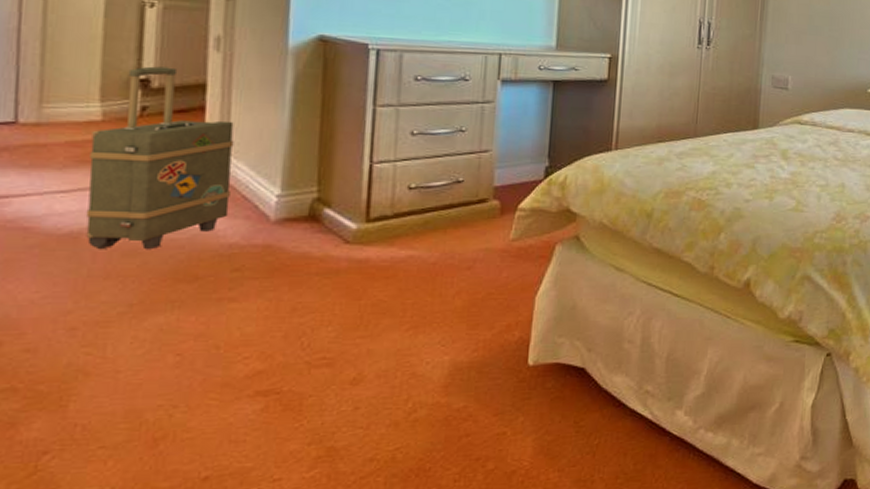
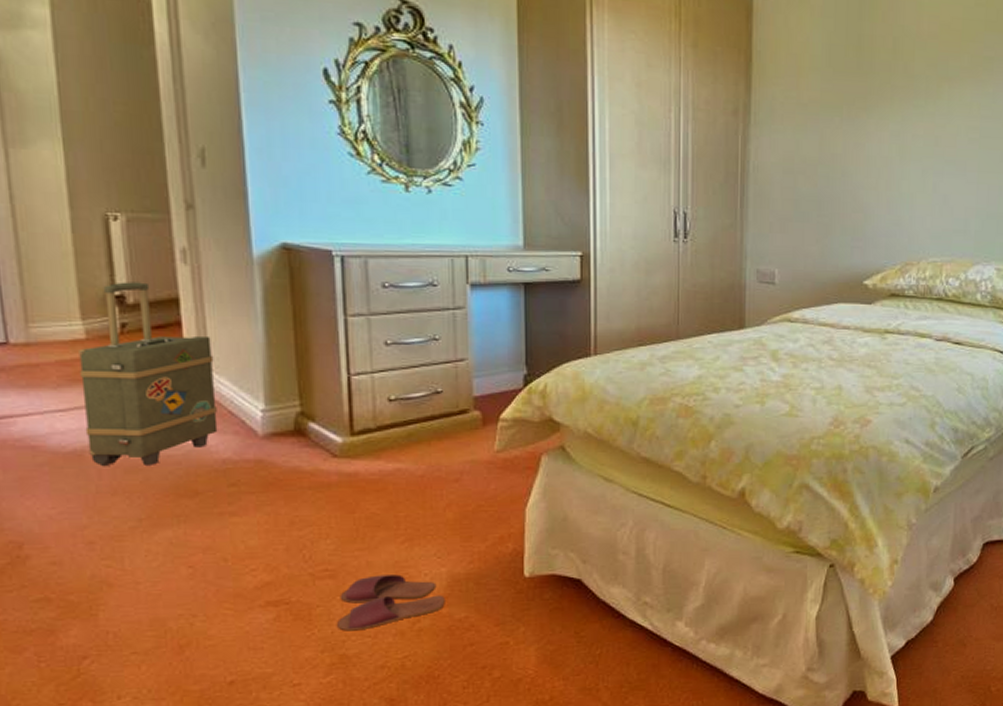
slippers: none [329,363,445,422] -> present [337,574,445,631]

